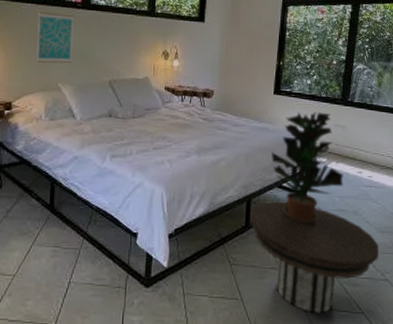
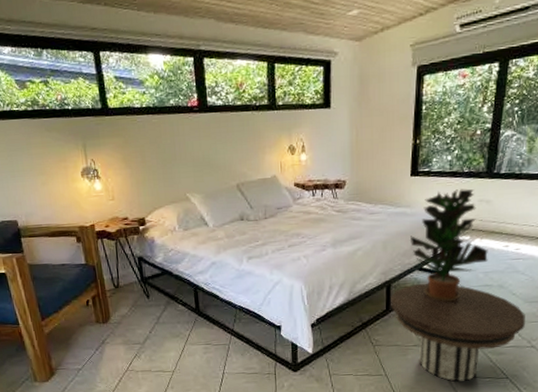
wall art: present [36,12,74,64] -> none [155,121,197,175]

